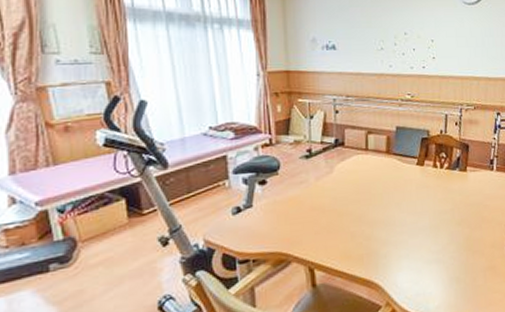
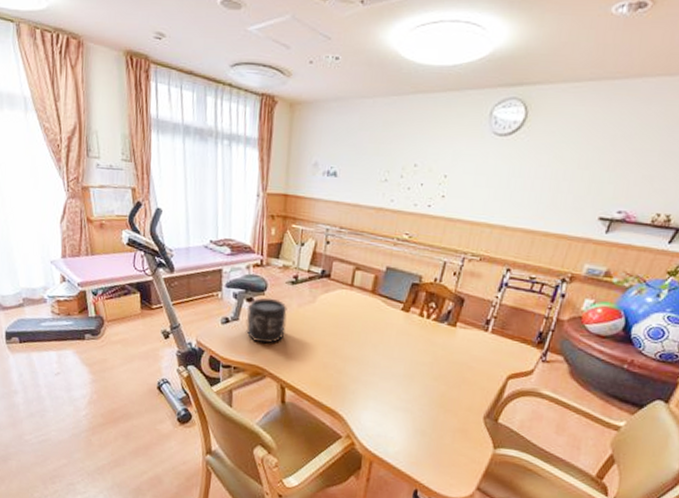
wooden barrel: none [260,176,306,227] -> present [246,297,287,344]

